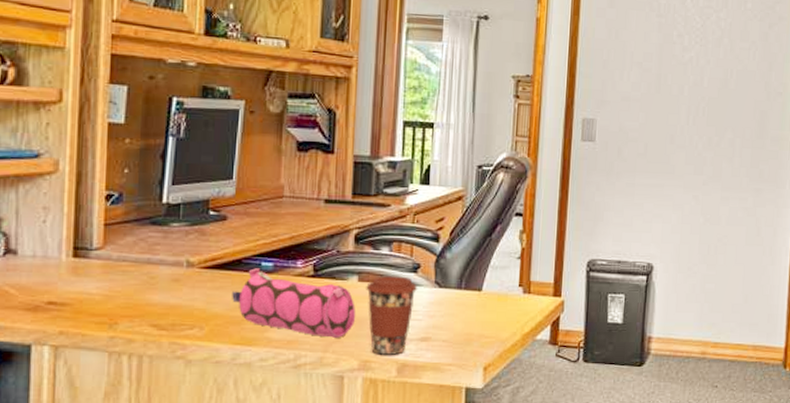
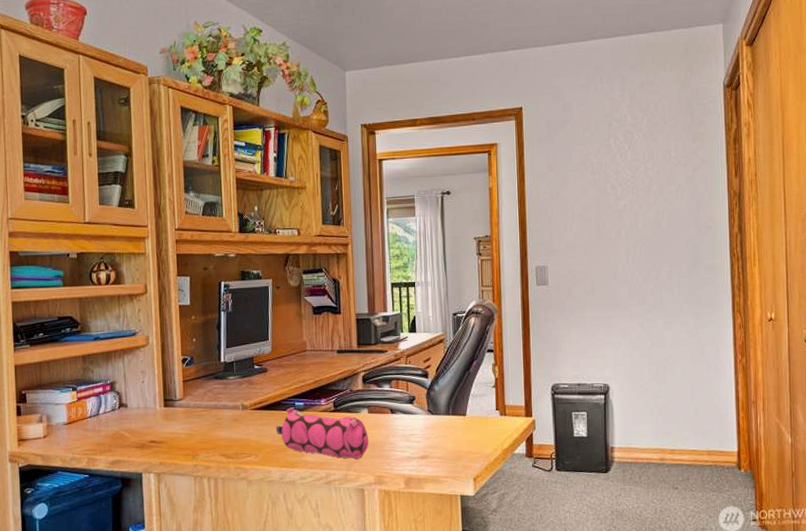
coffee cup: present [366,276,418,355] -> none [375,407,415,471]

